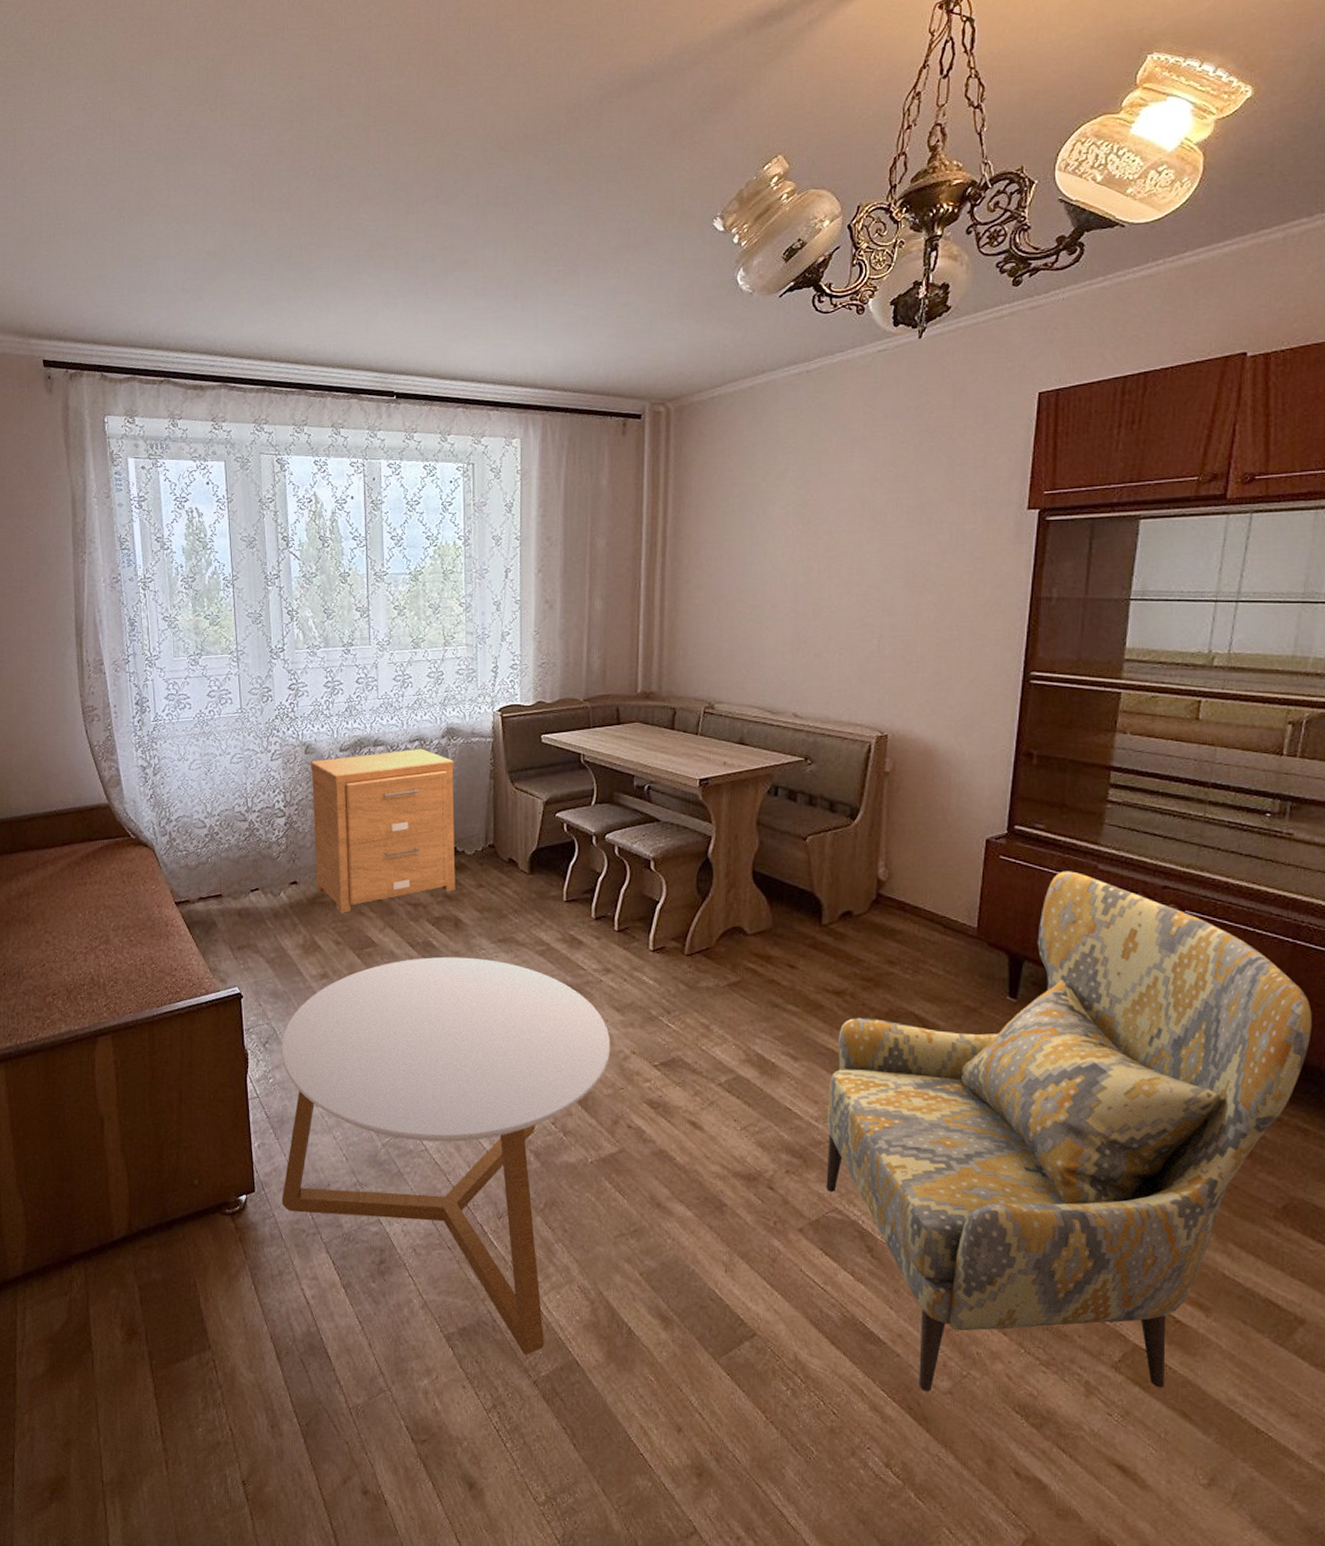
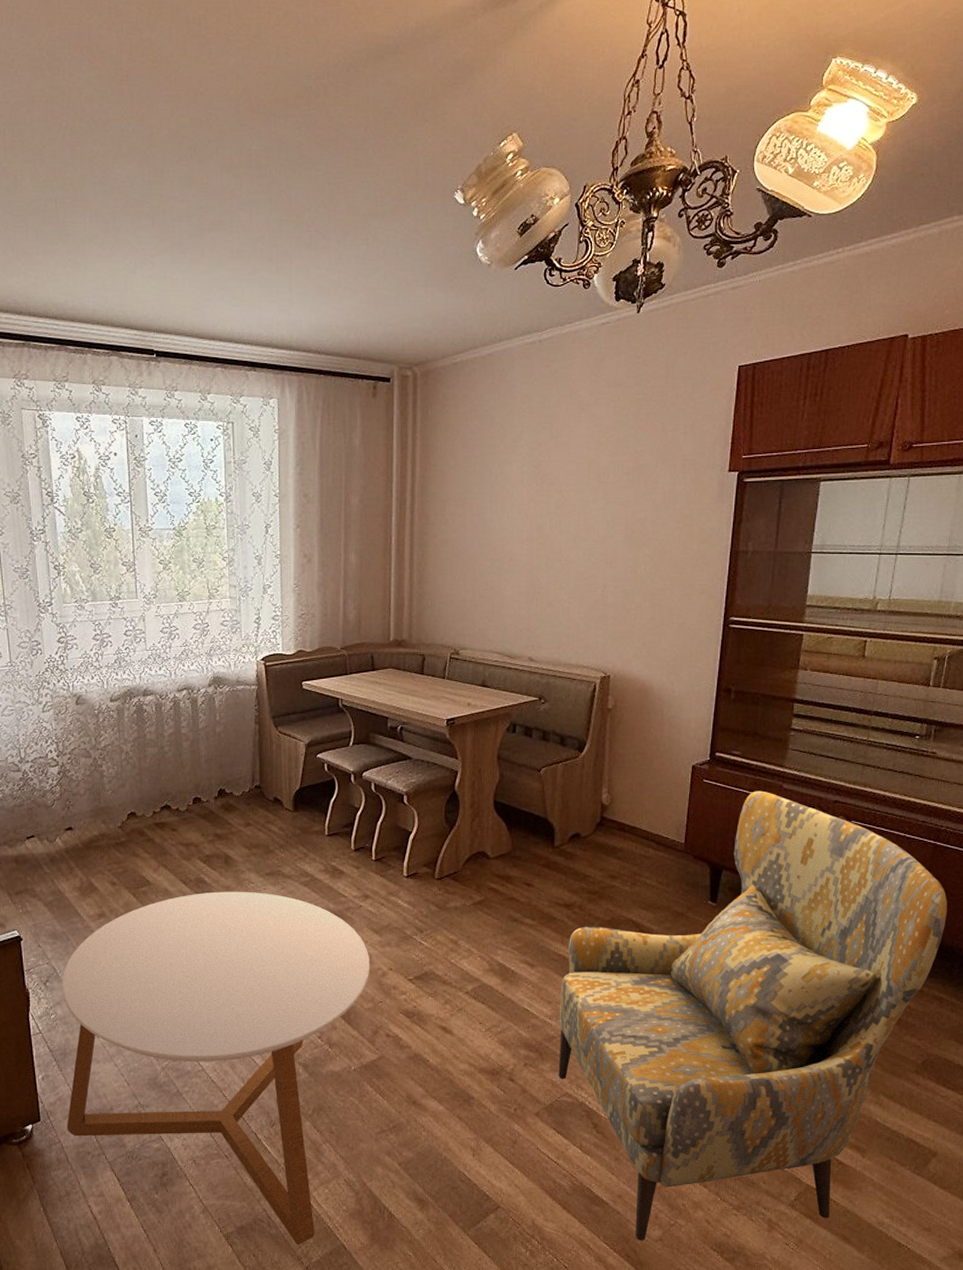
nightstand: present [310,748,455,913] -> none [81,697,225,855]

